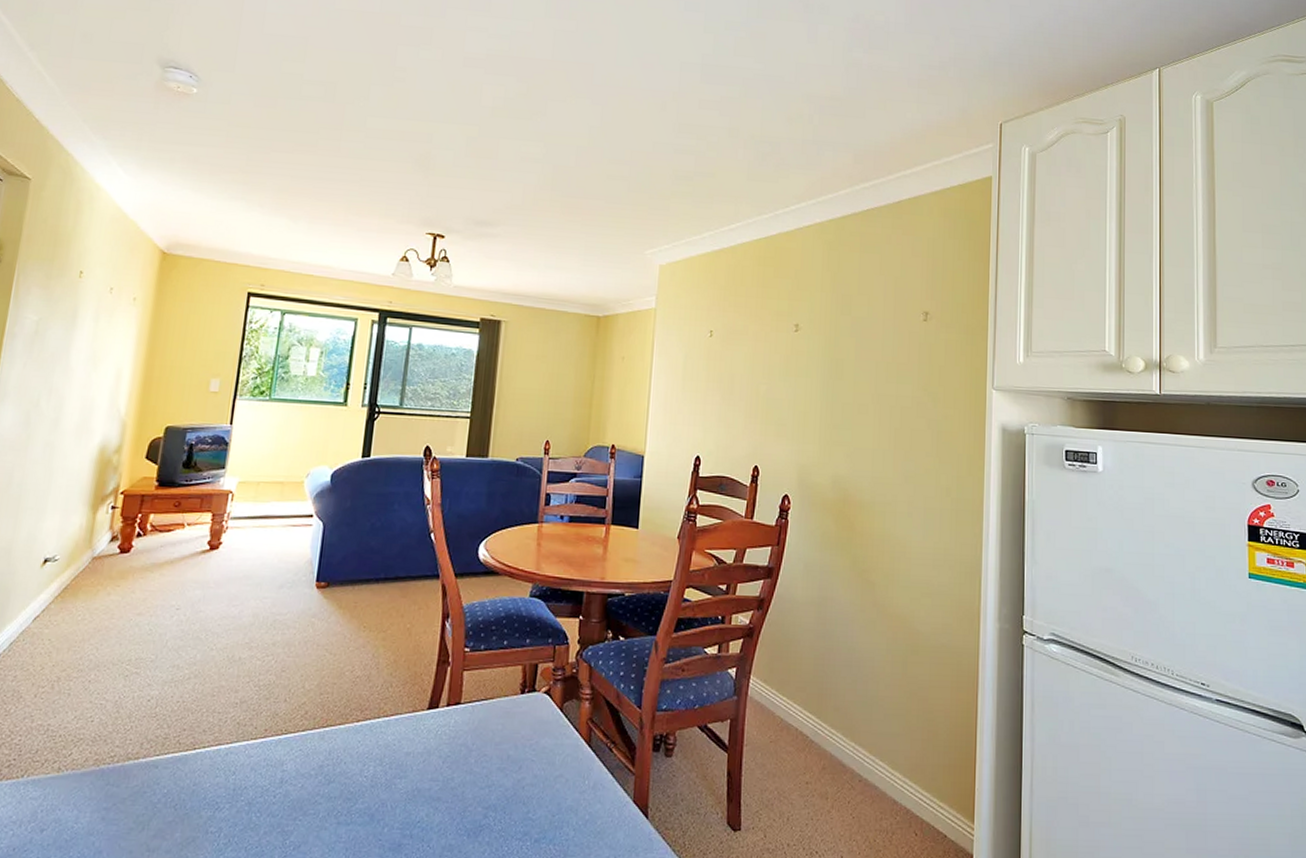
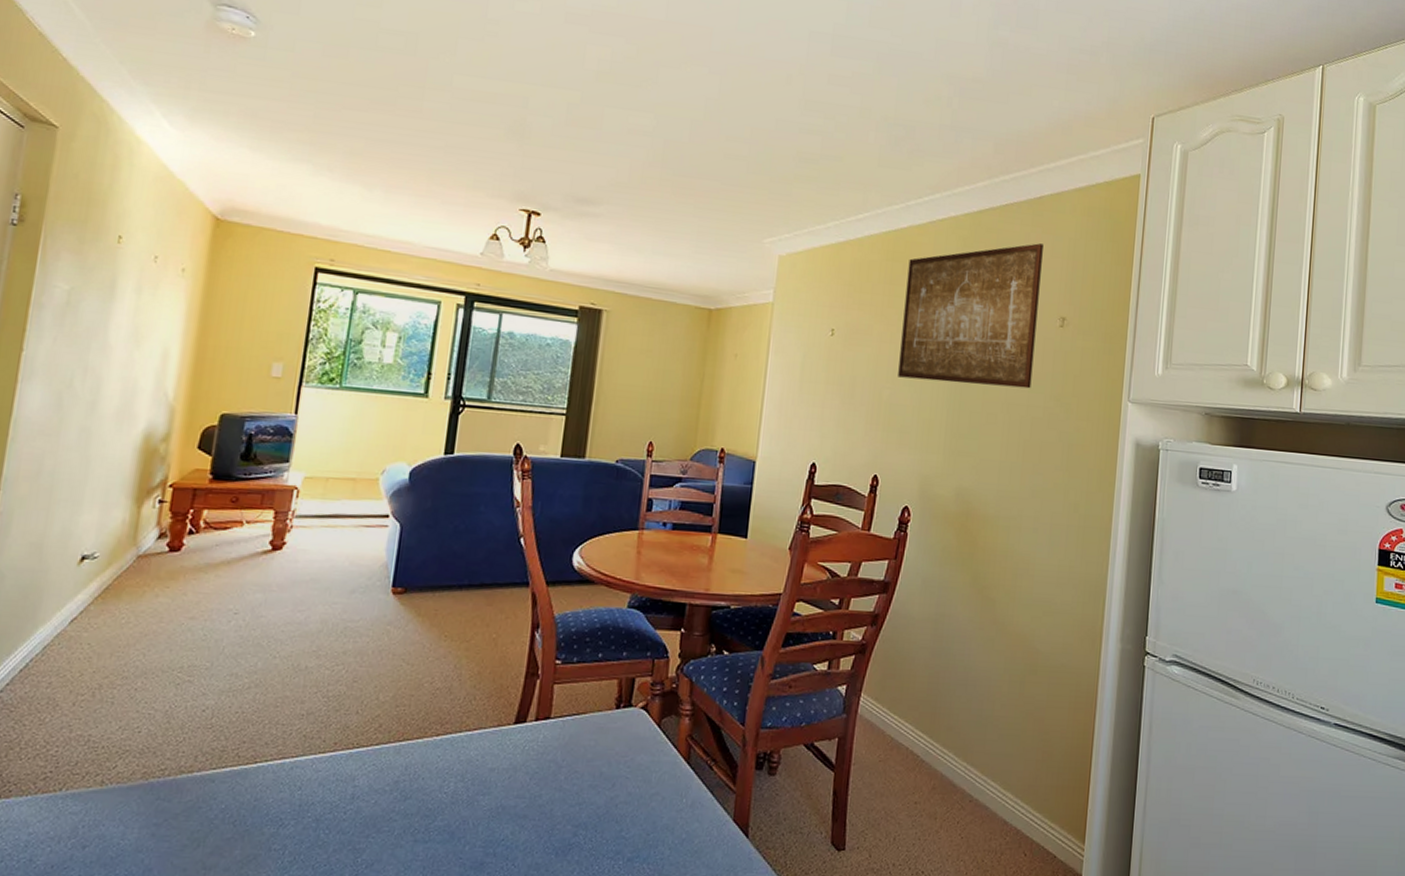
wall art: none [773,244,904,380] -> present [898,243,1043,389]

